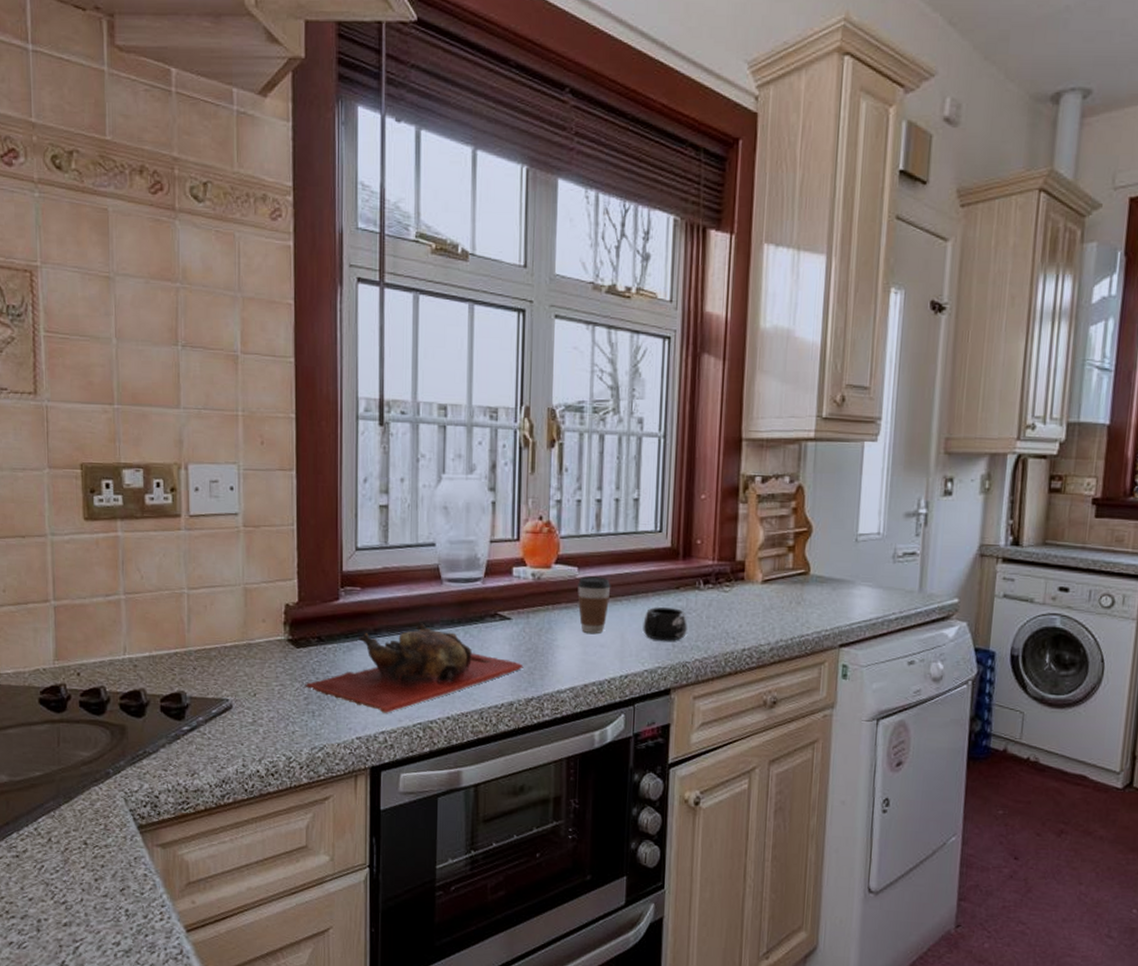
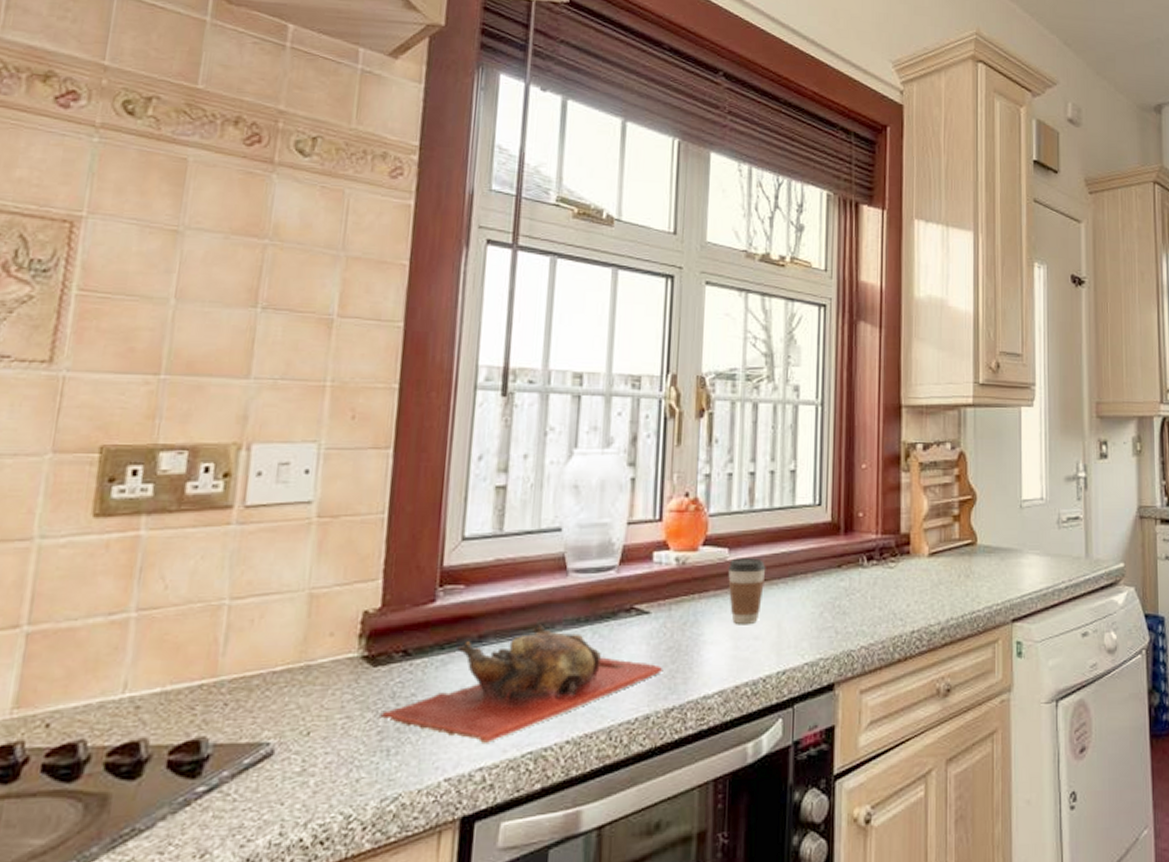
mug: present [643,607,687,641] -> none [802,589,851,628]

